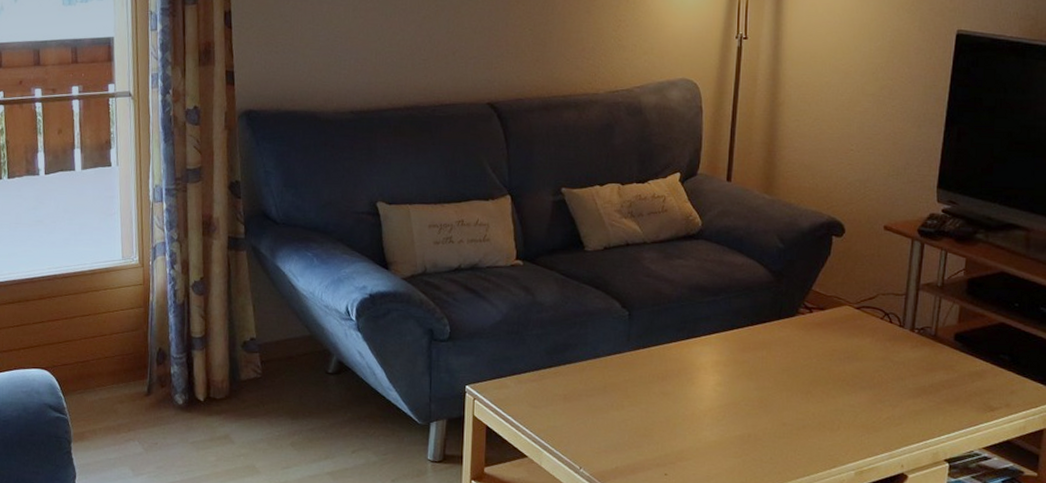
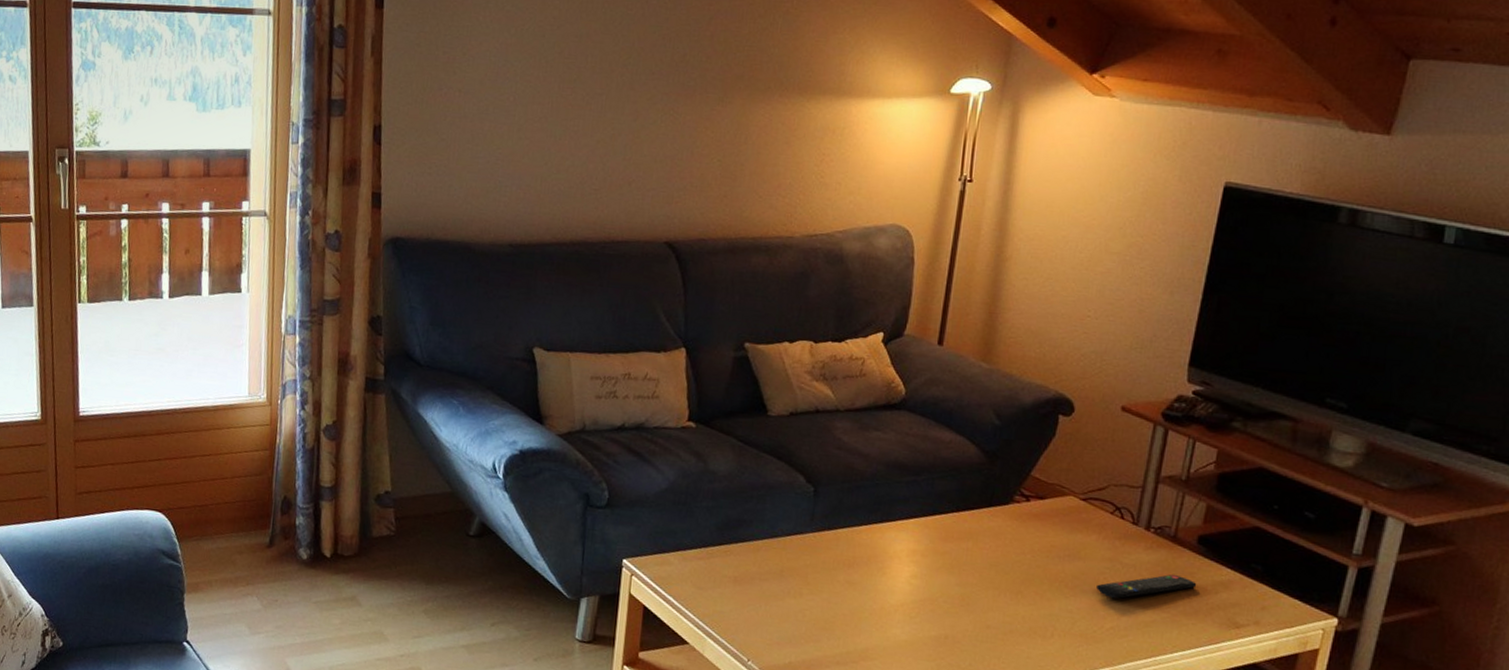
remote control: none [873,367,956,393] -> present [1096,574,1197,599]

